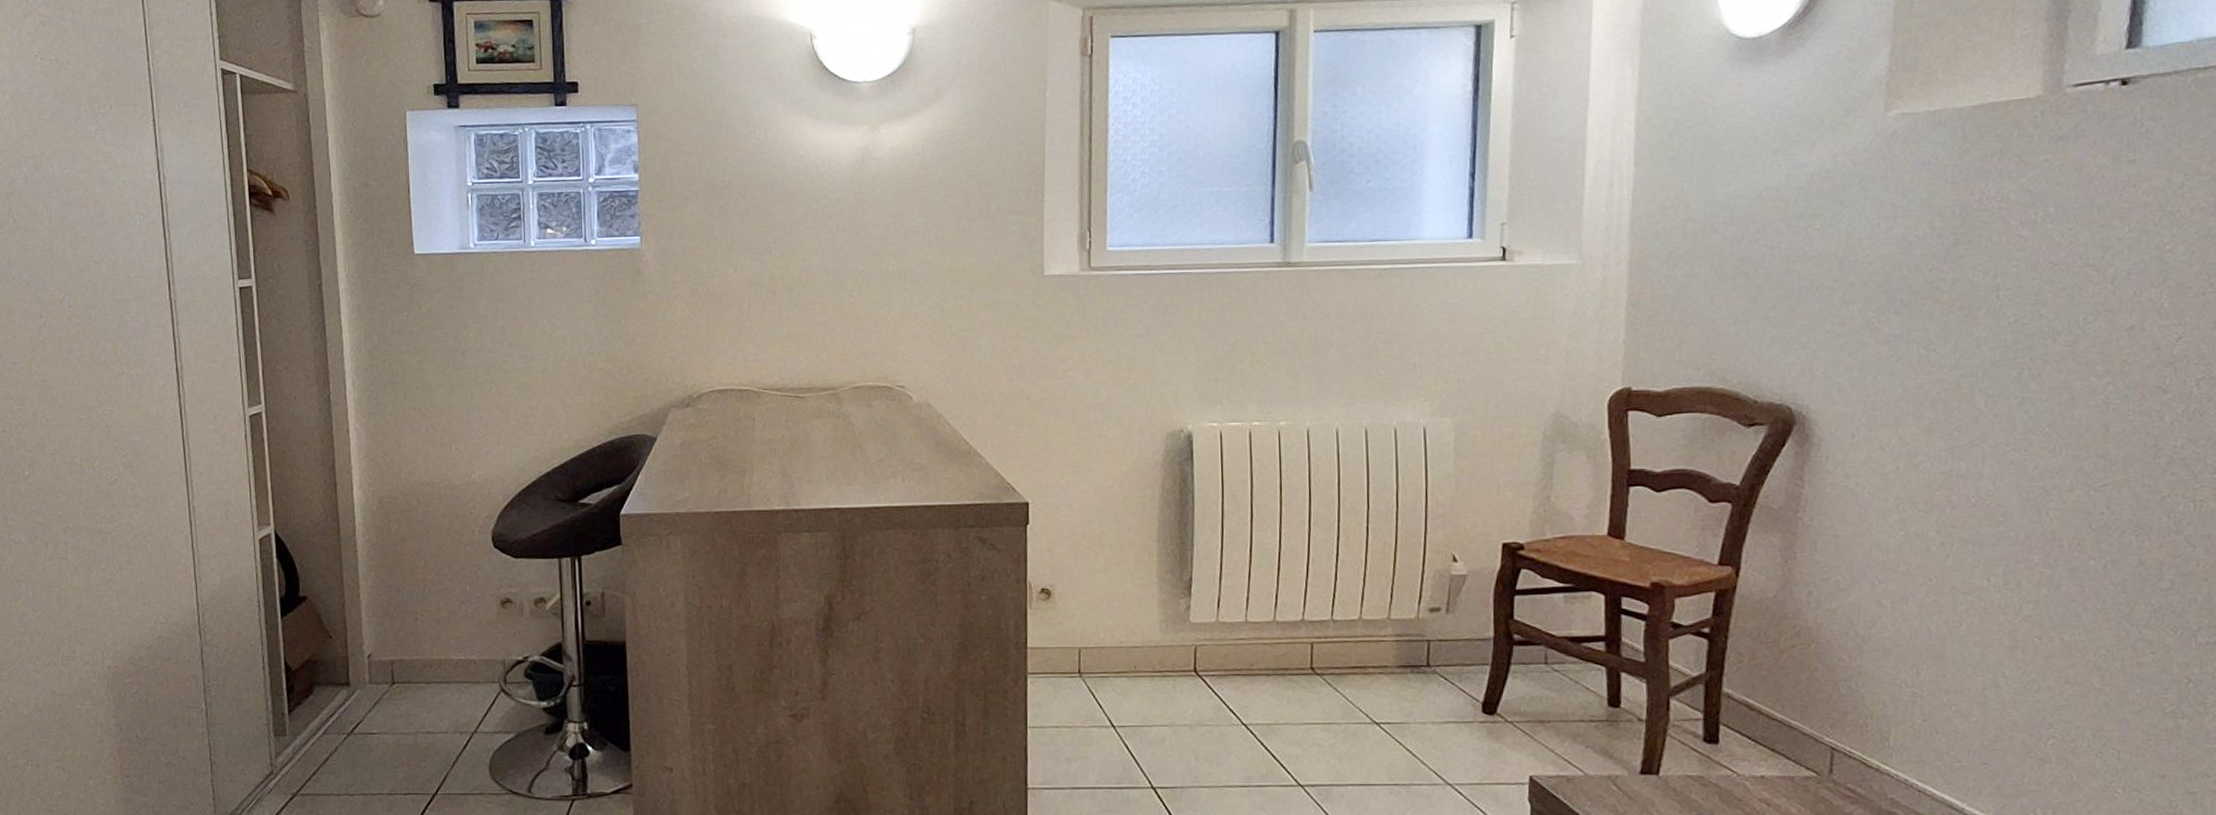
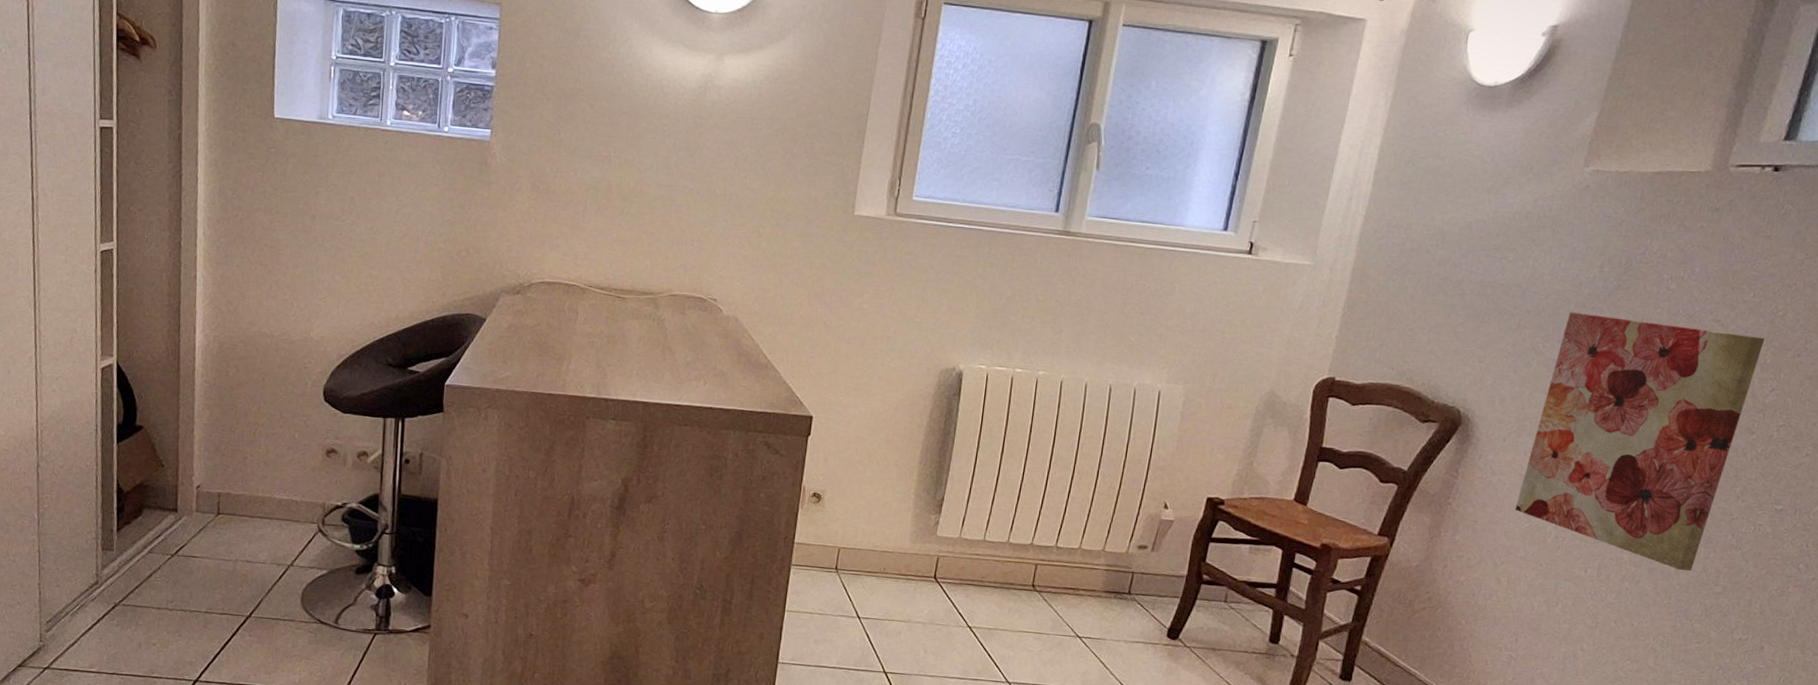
wall art: none [1883,277,2156,567] -> present [1515,312,1765,572]

